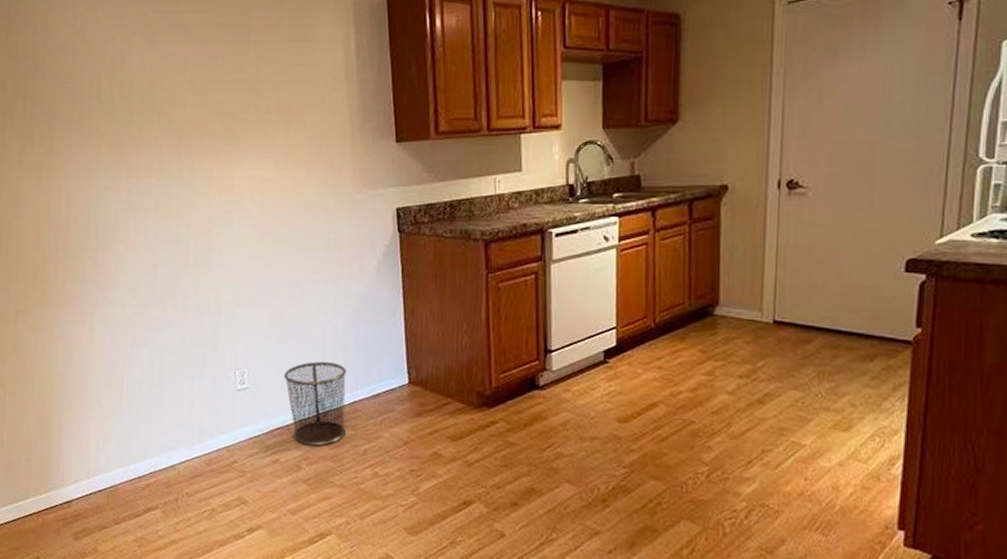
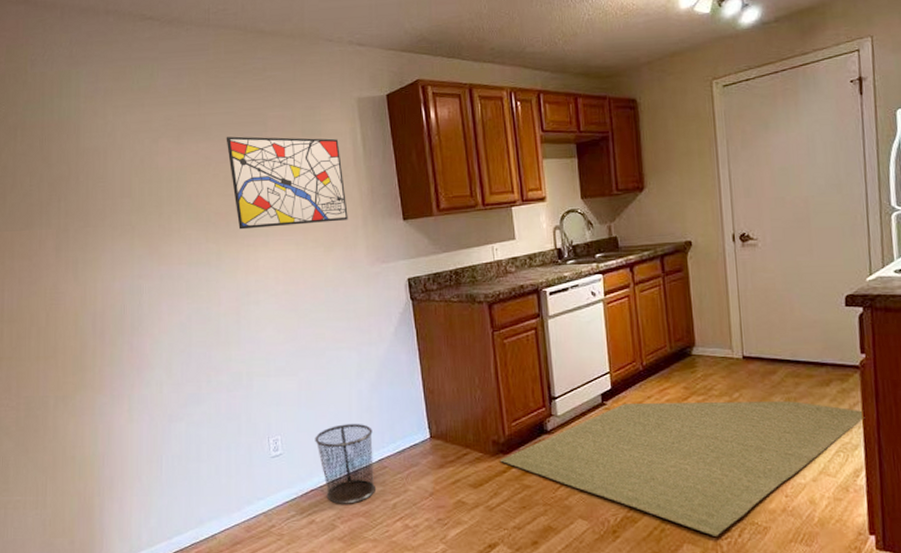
wall art: none [204,38,335,143] -> present [226,136,348,230]
rug: none [483,363,911,516] -> present [499,401,865,536]

